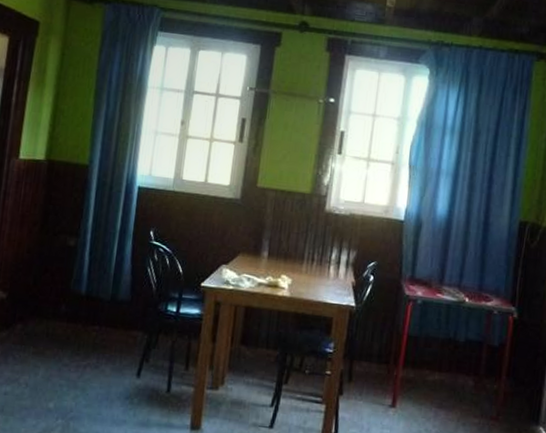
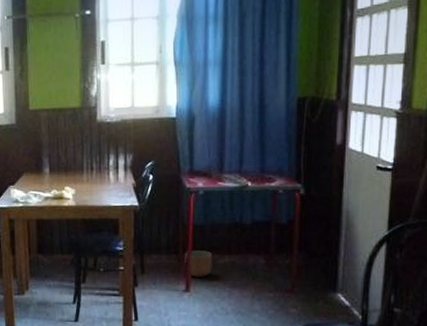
planter: none [395,362,423,393] -> present [185,251,213,277]

